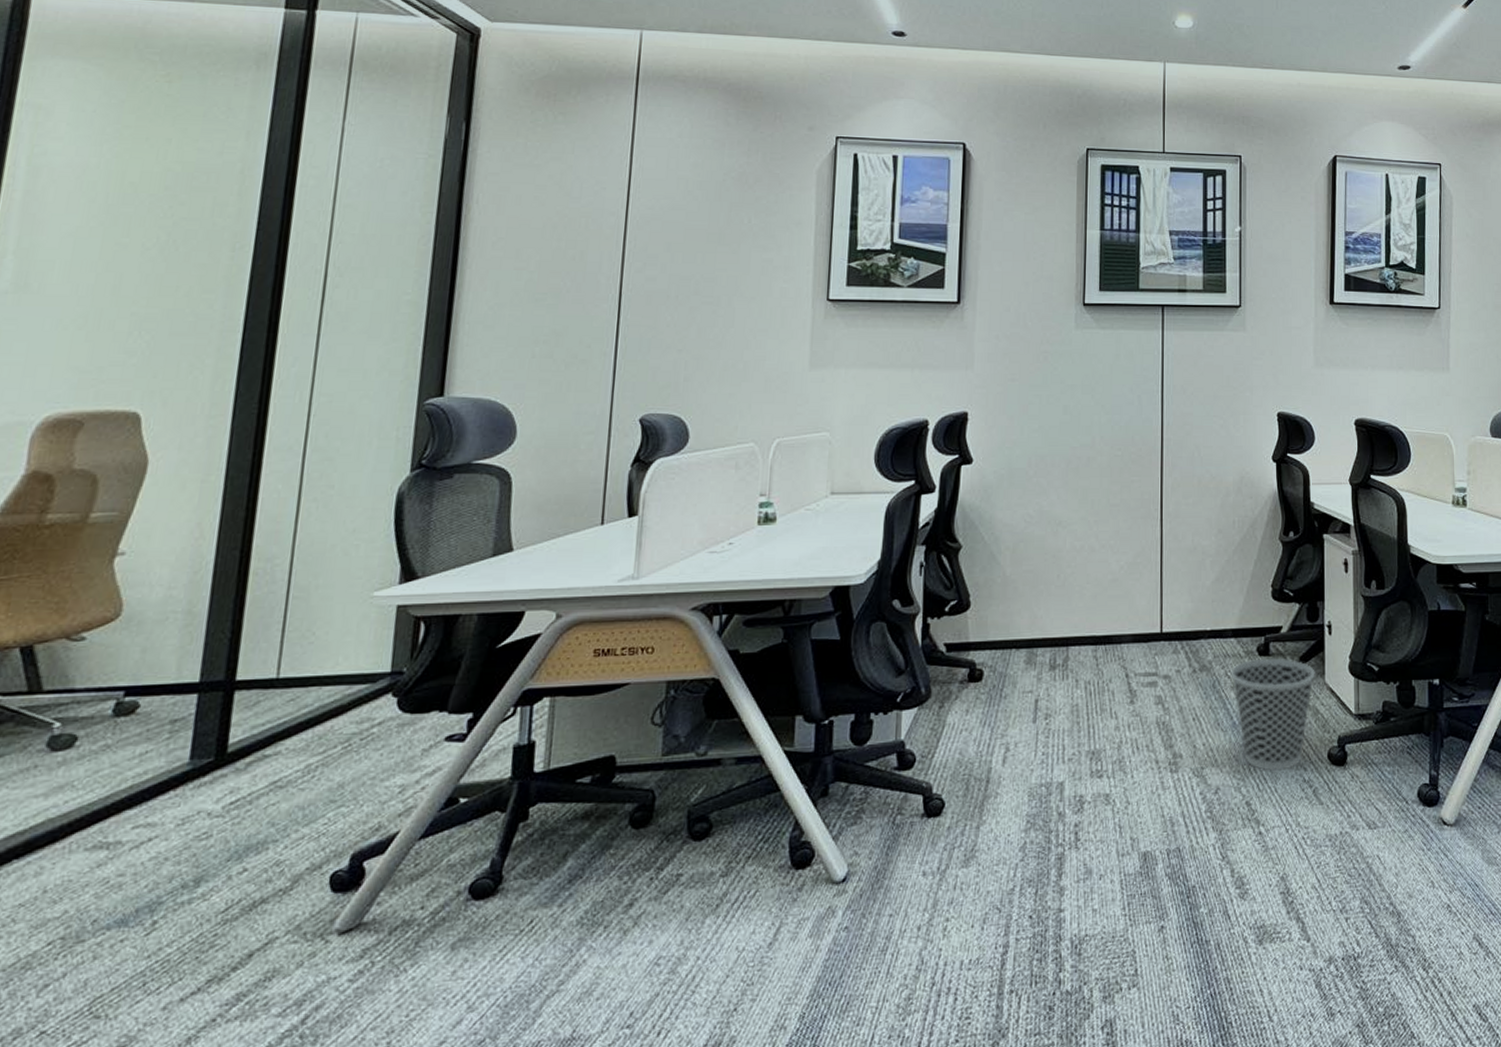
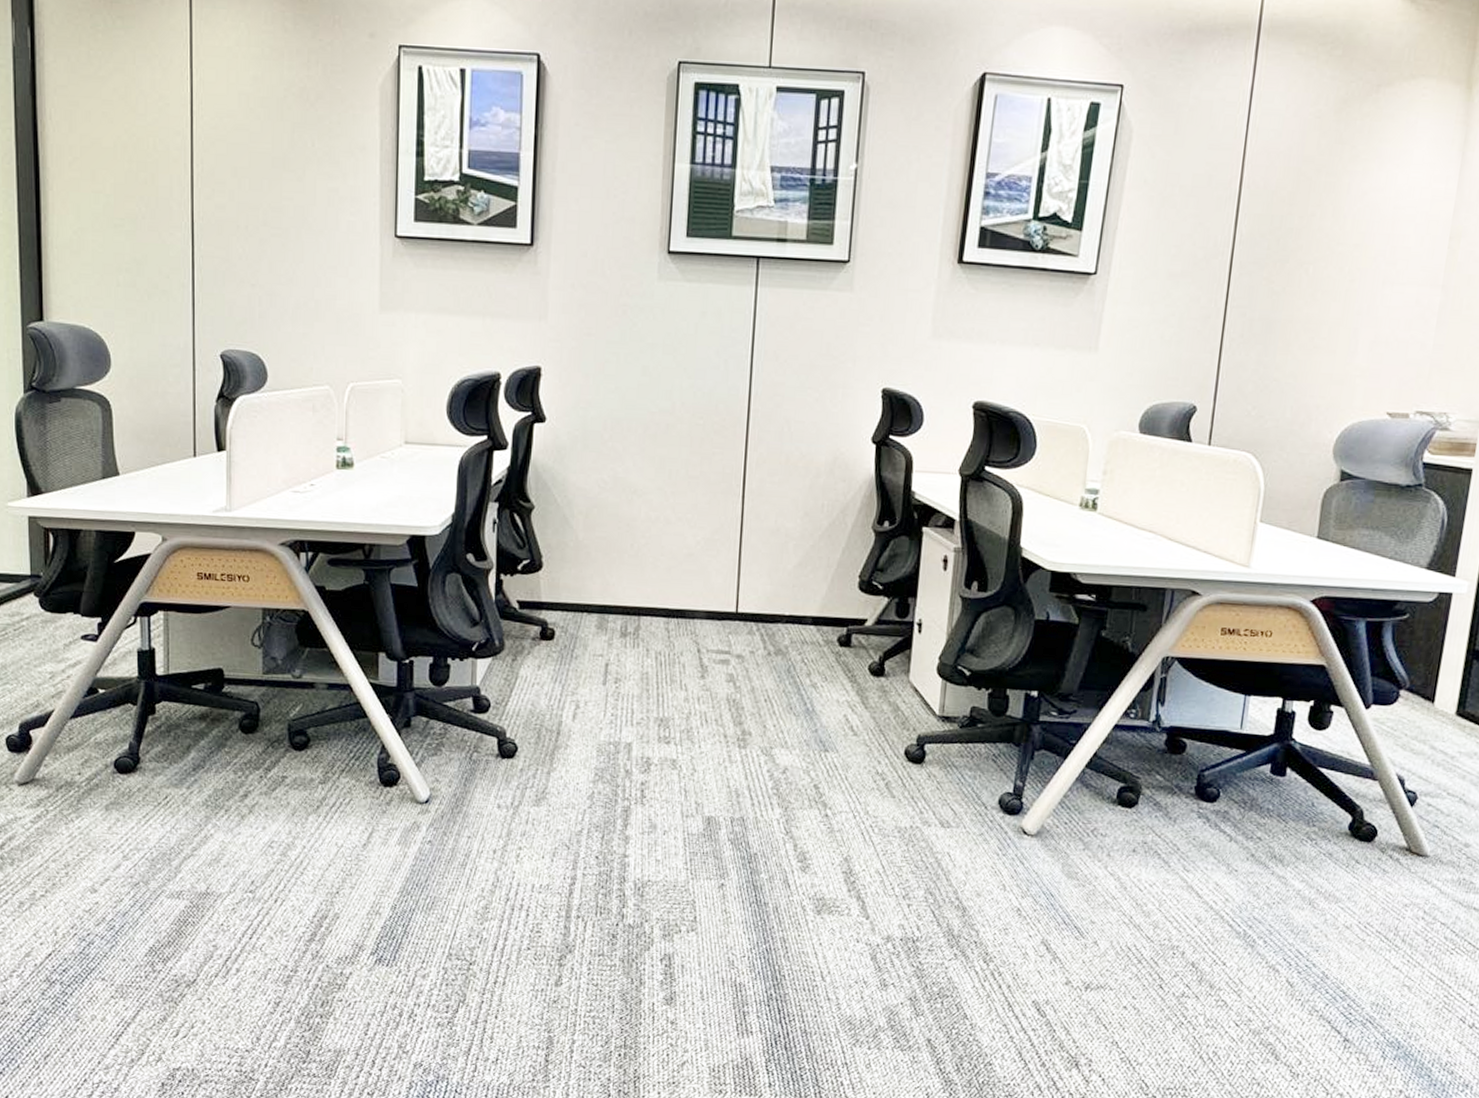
wastebasket: present [1230,657,1315,771] -> none [807,648,900,760]

